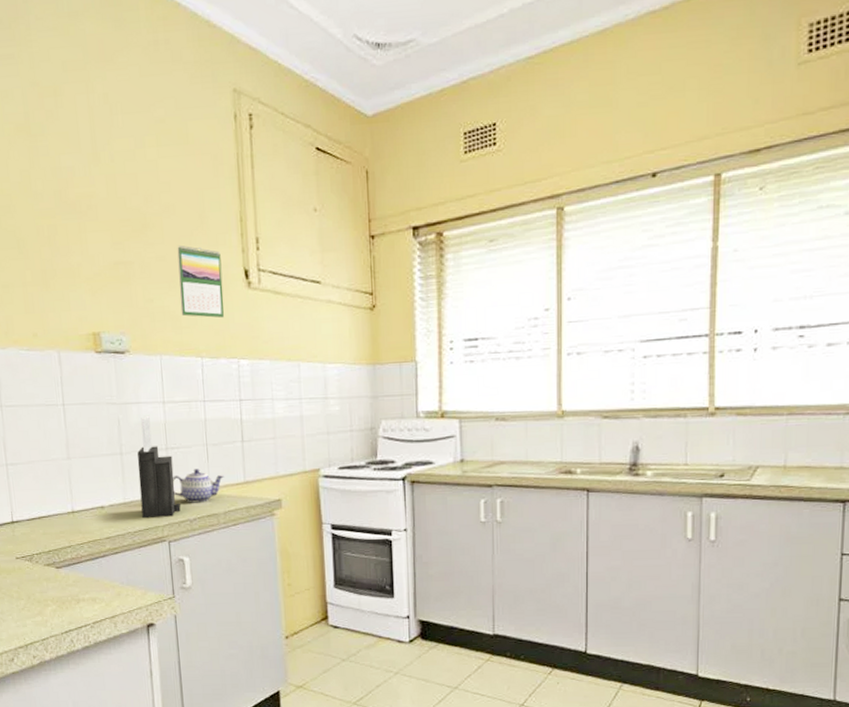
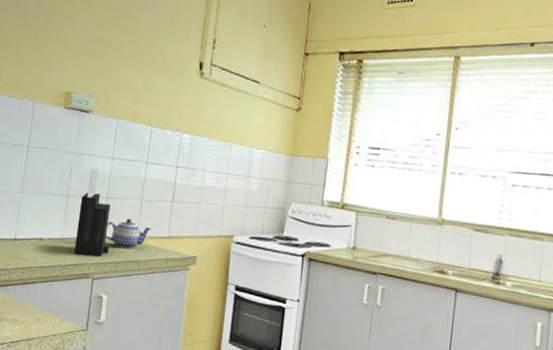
calendar: present [177,245,224,318] -> none [142,34,183,98]

